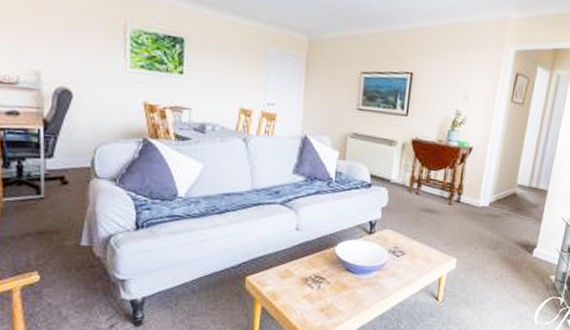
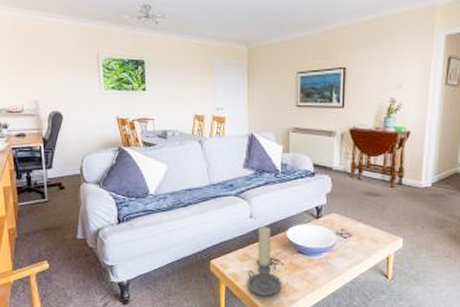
candle holder: none [286,241,326,318] -> present [247,227,282,296]

